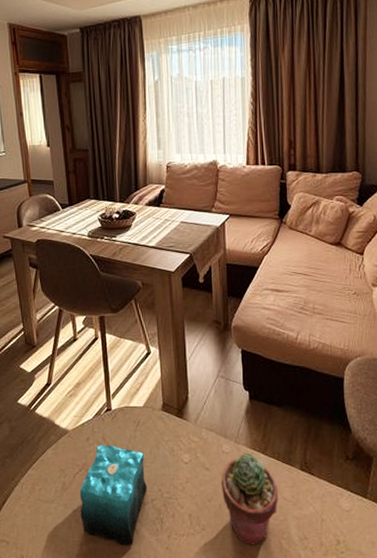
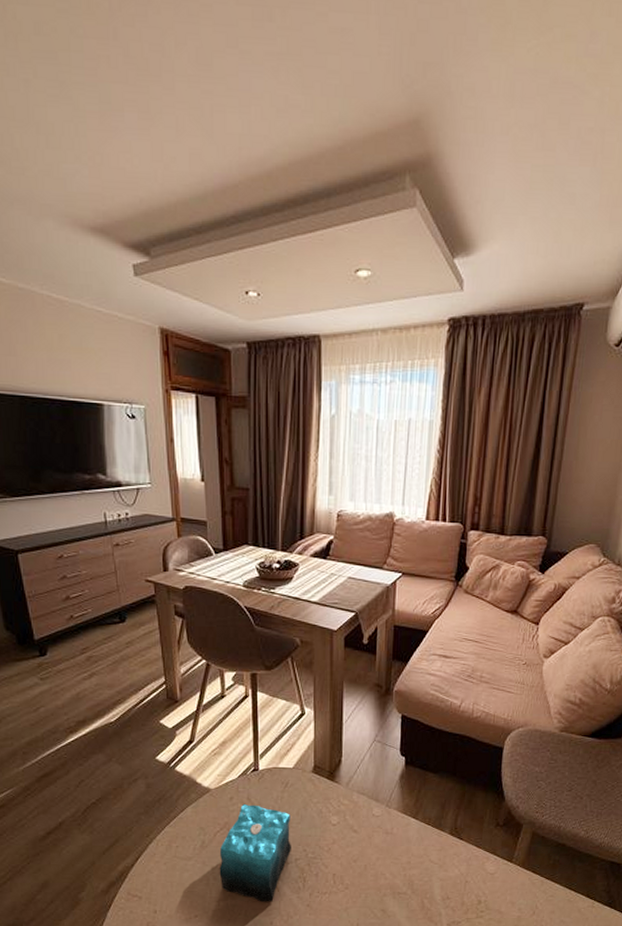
potted succulent: present [220,452,278,546] -> none [368,816,425,904]

